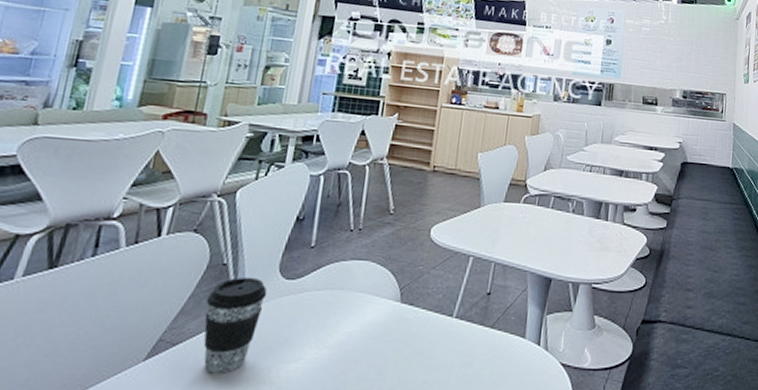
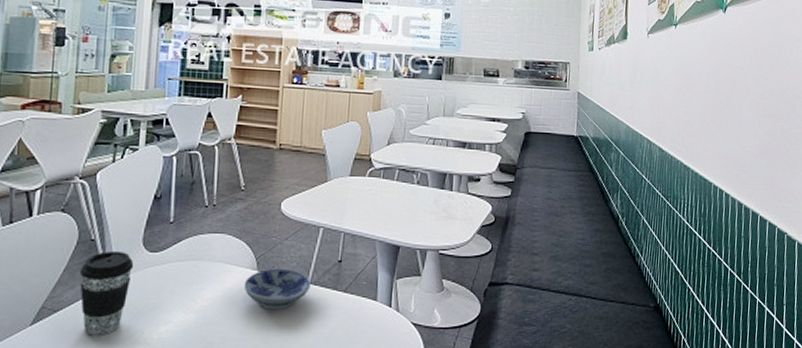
bowl: none [384,300,456,346] -> present [243,268,311,309]

